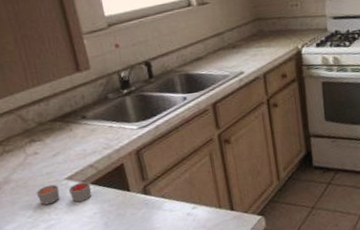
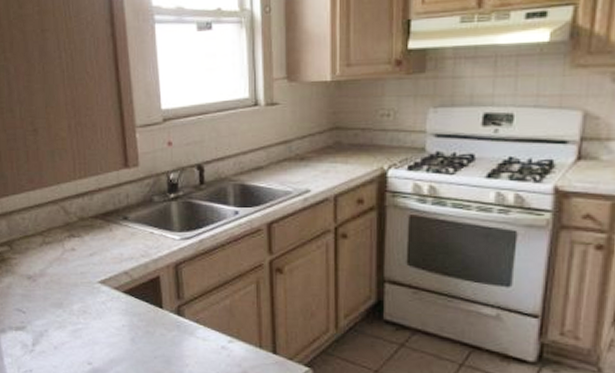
candle: present [36,181,92,205] -> none [68,285,123,311]

